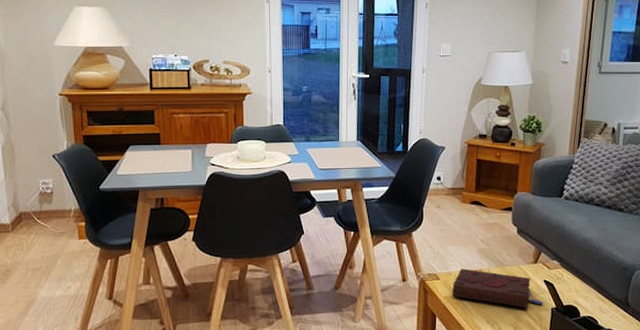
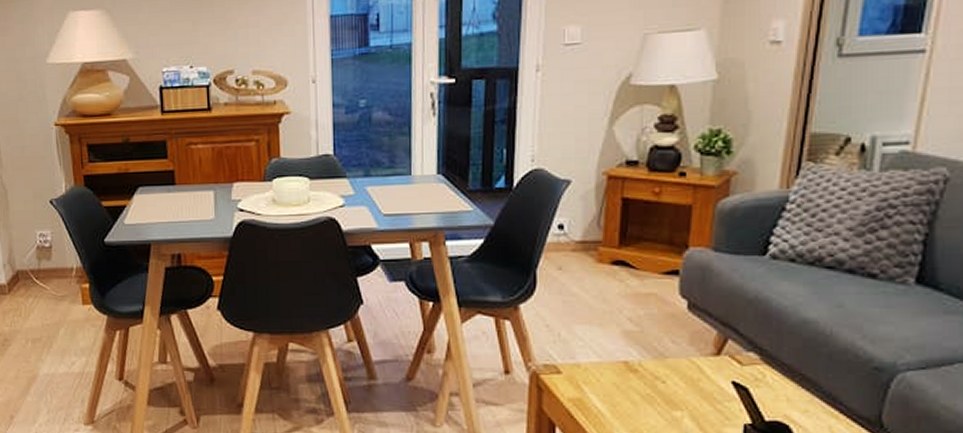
book: present [452,268,543,308] -> none [581,359,730,422]

